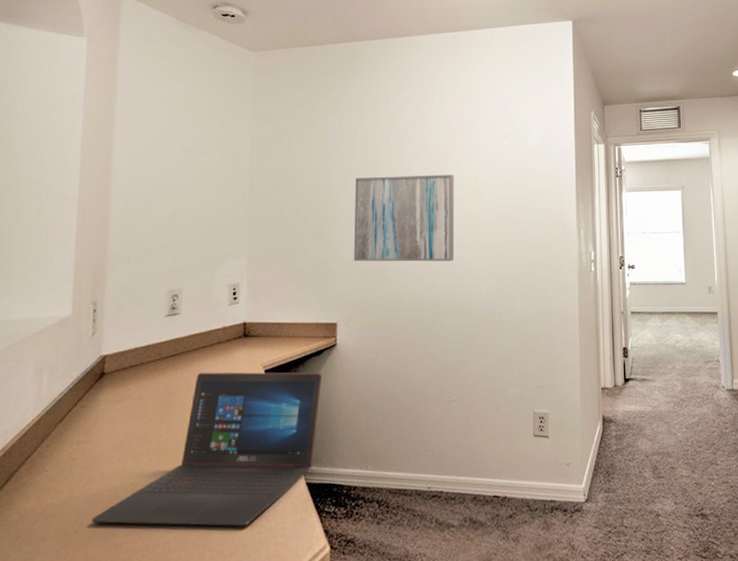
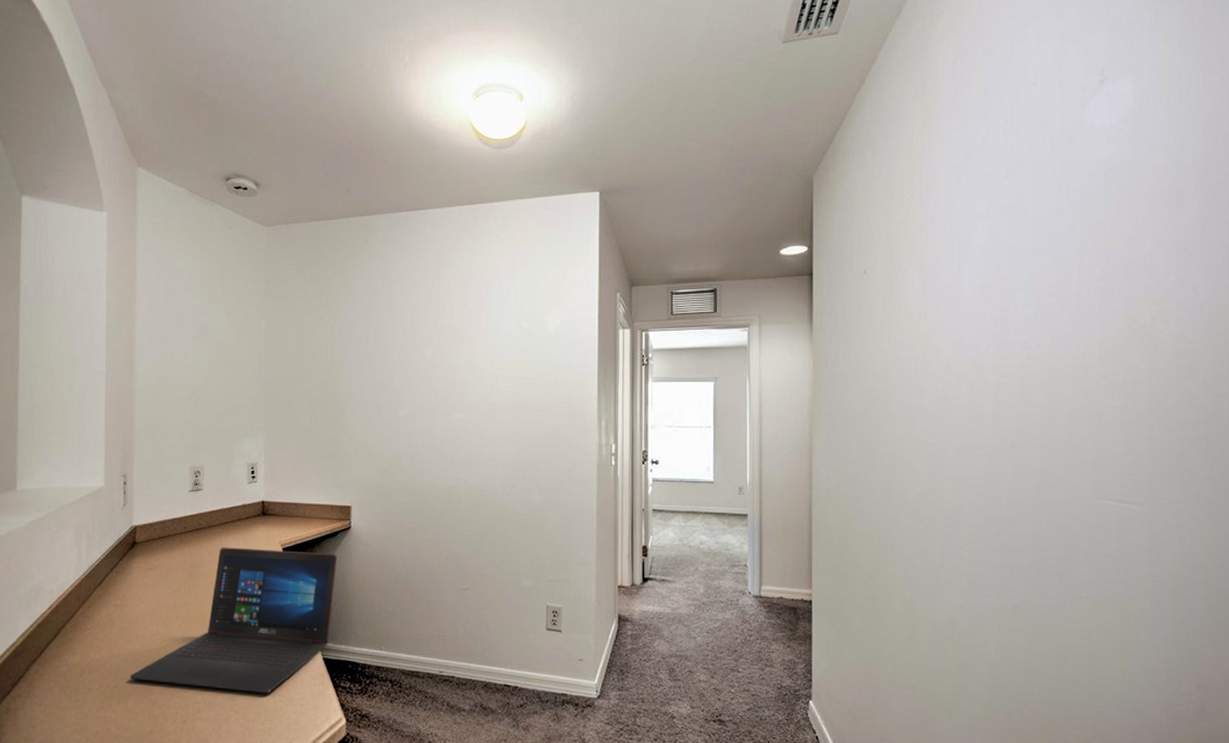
wall art: present [354,174,455,262] -> none [368,358,469,449]

